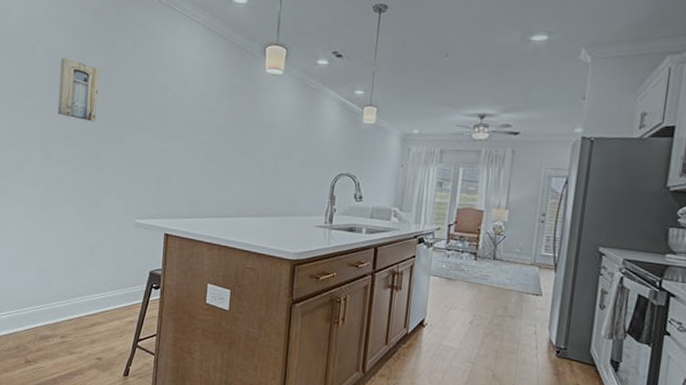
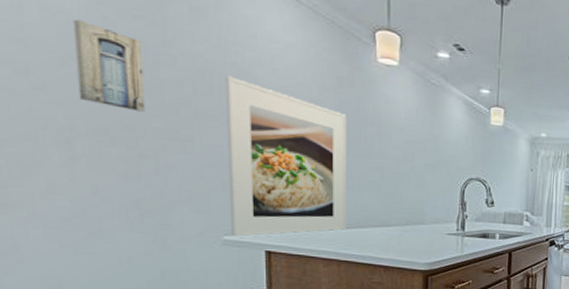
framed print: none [142,91,237,222] -> present [225,75,346,239]

